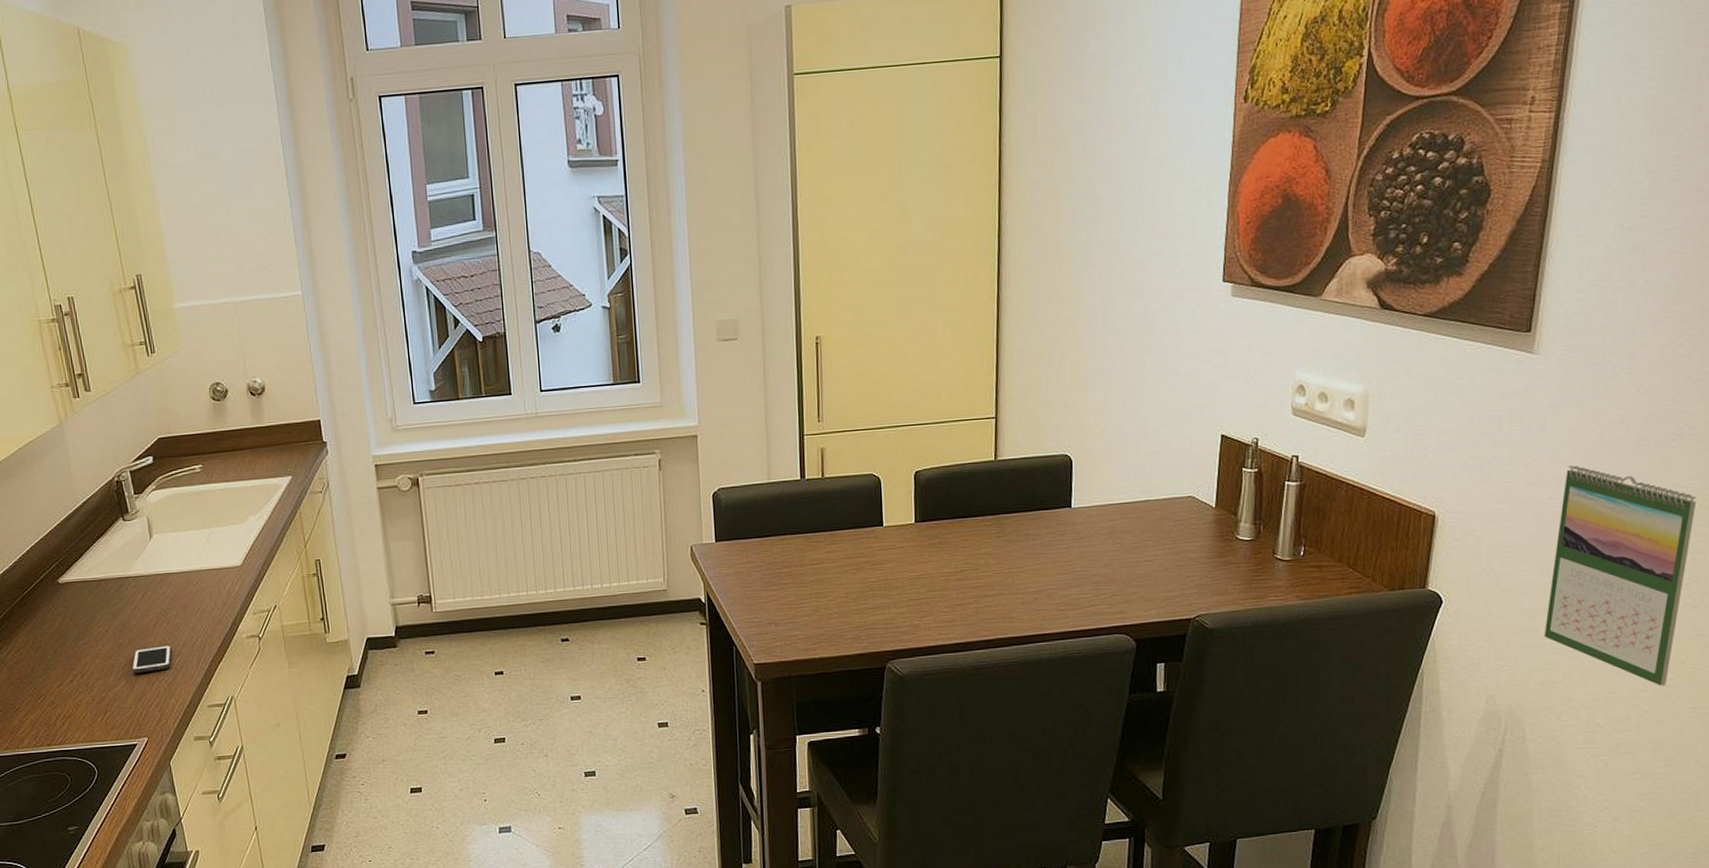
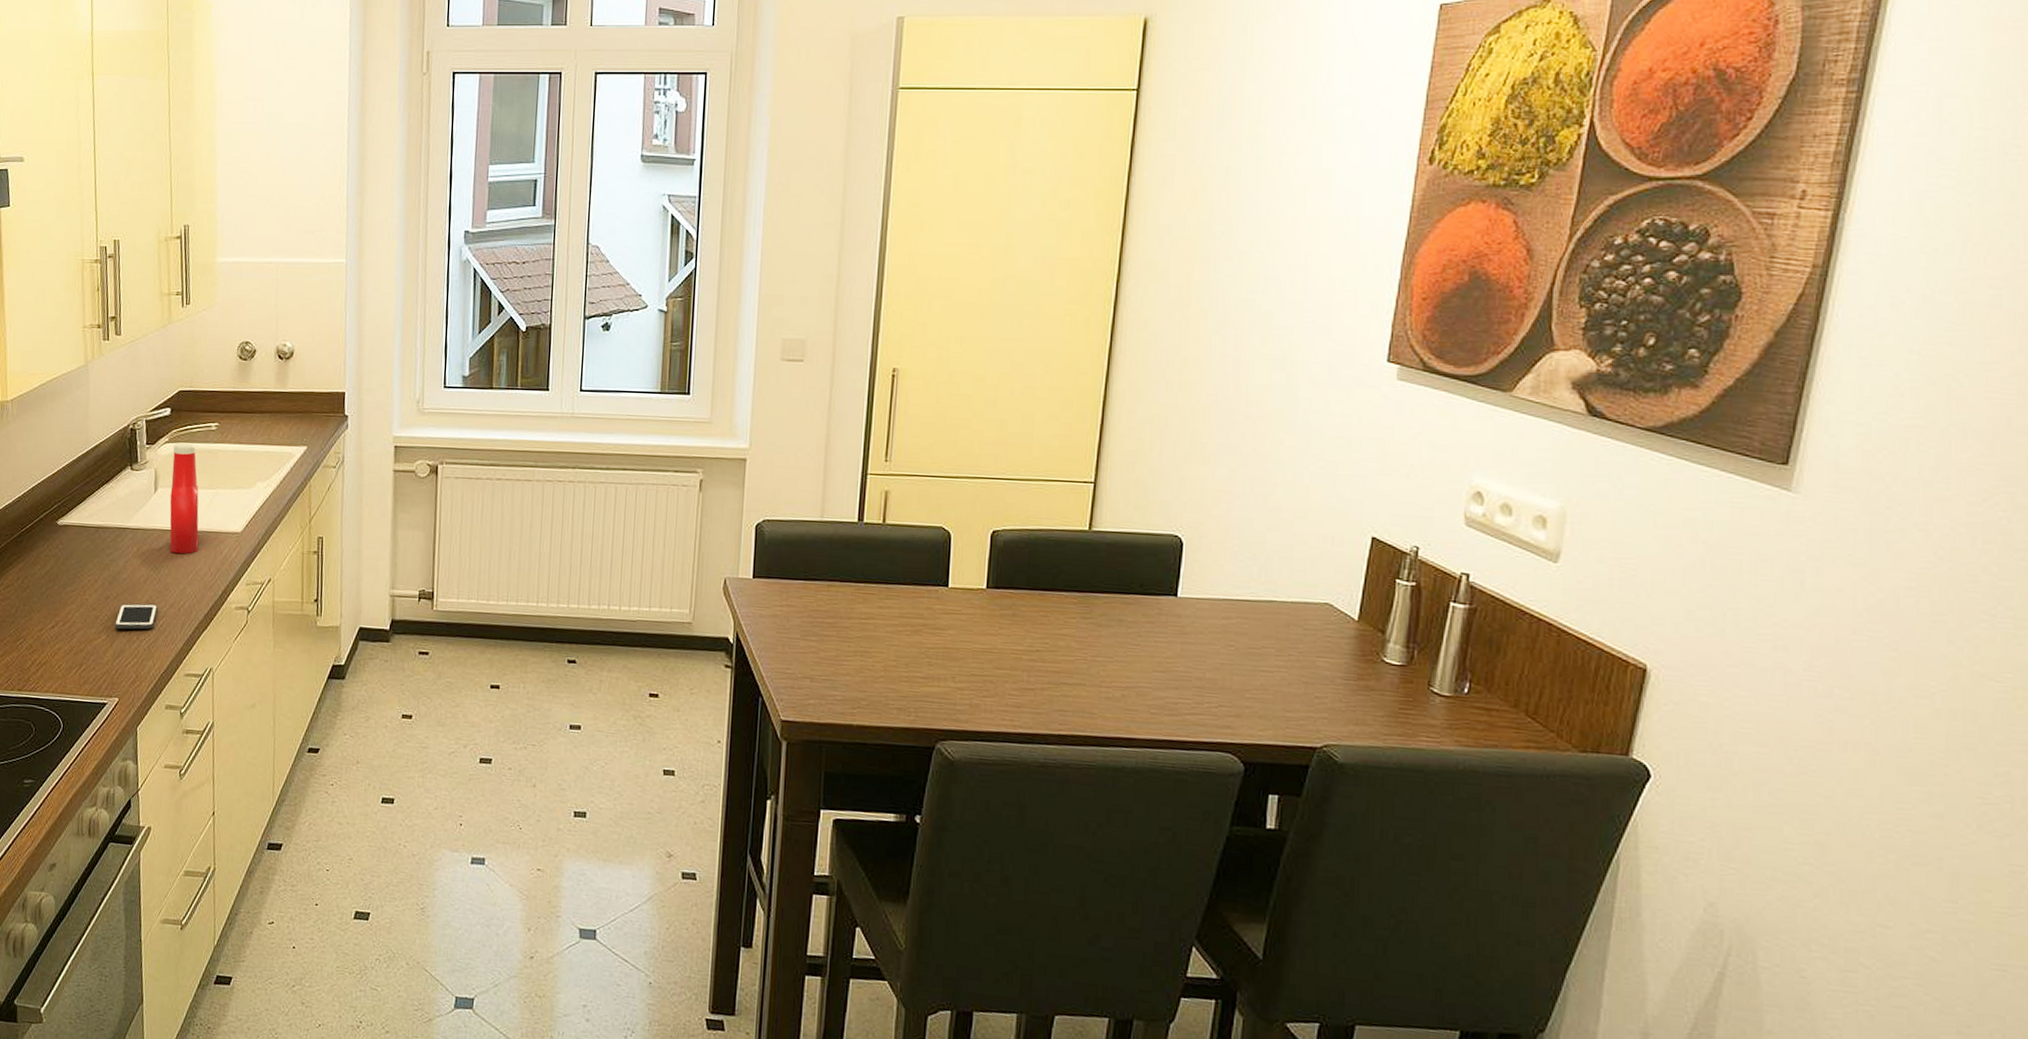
ketchup bottle: none [162,487,201,595] -> present [169,443,199,554]
calendar: present [1544,465,1697,686] -> none [1789,632,2014,930]

